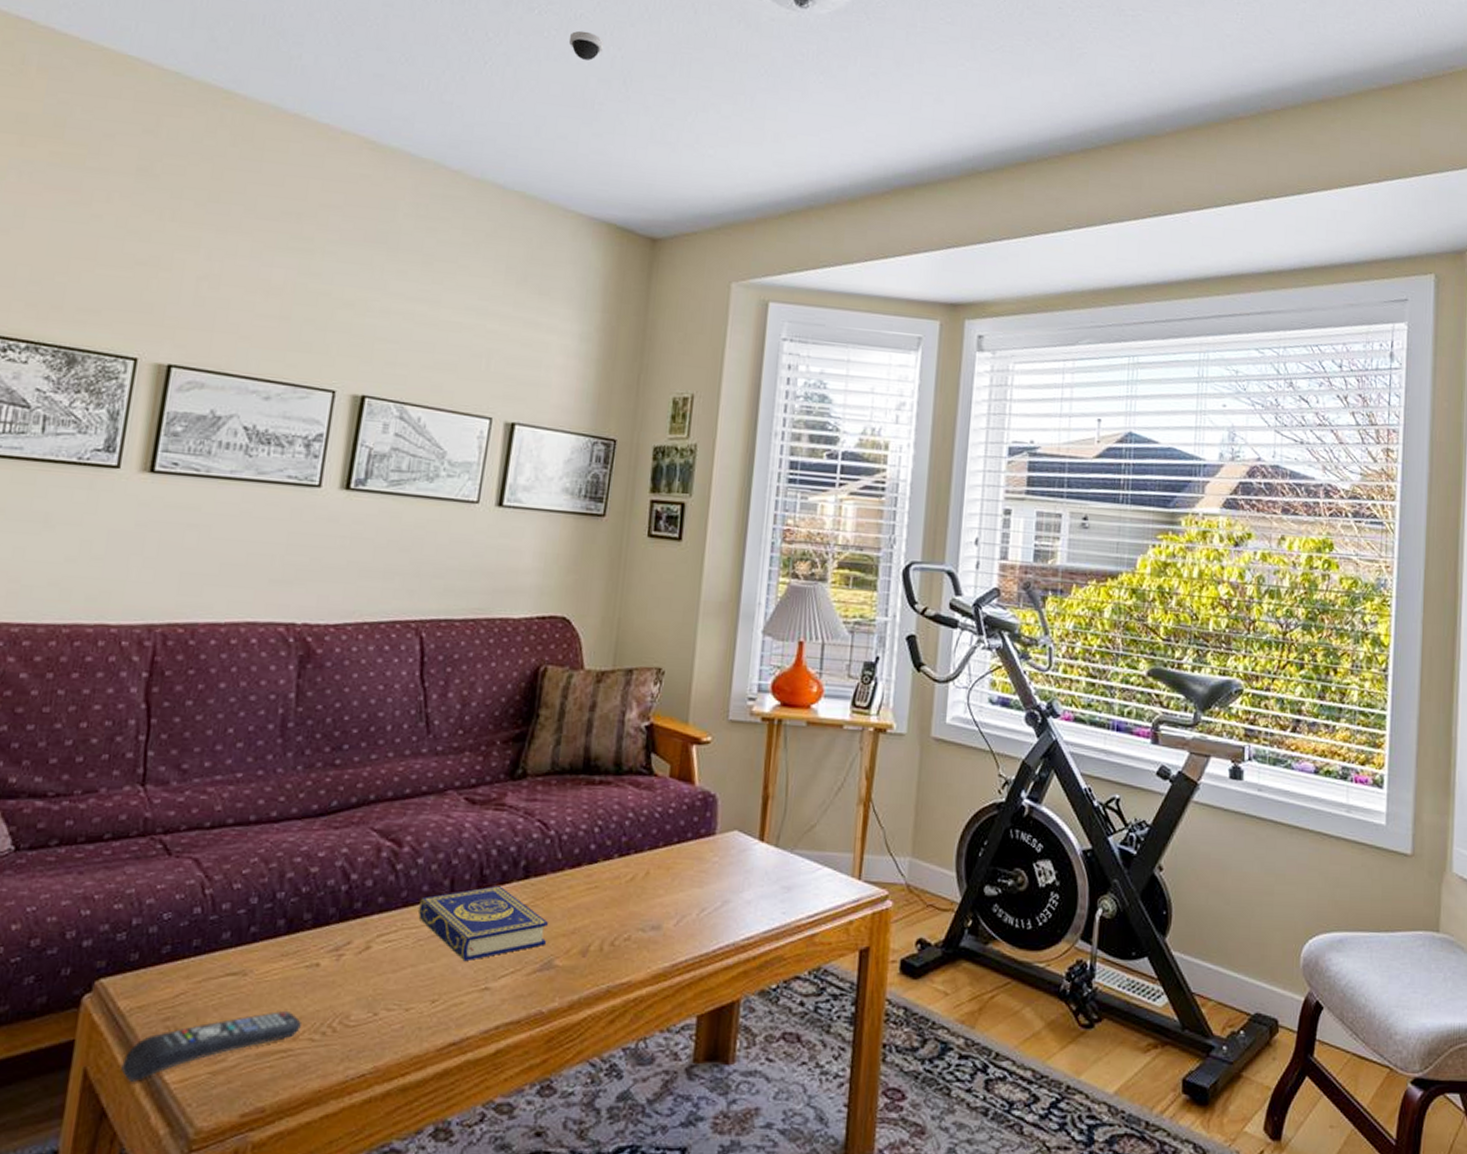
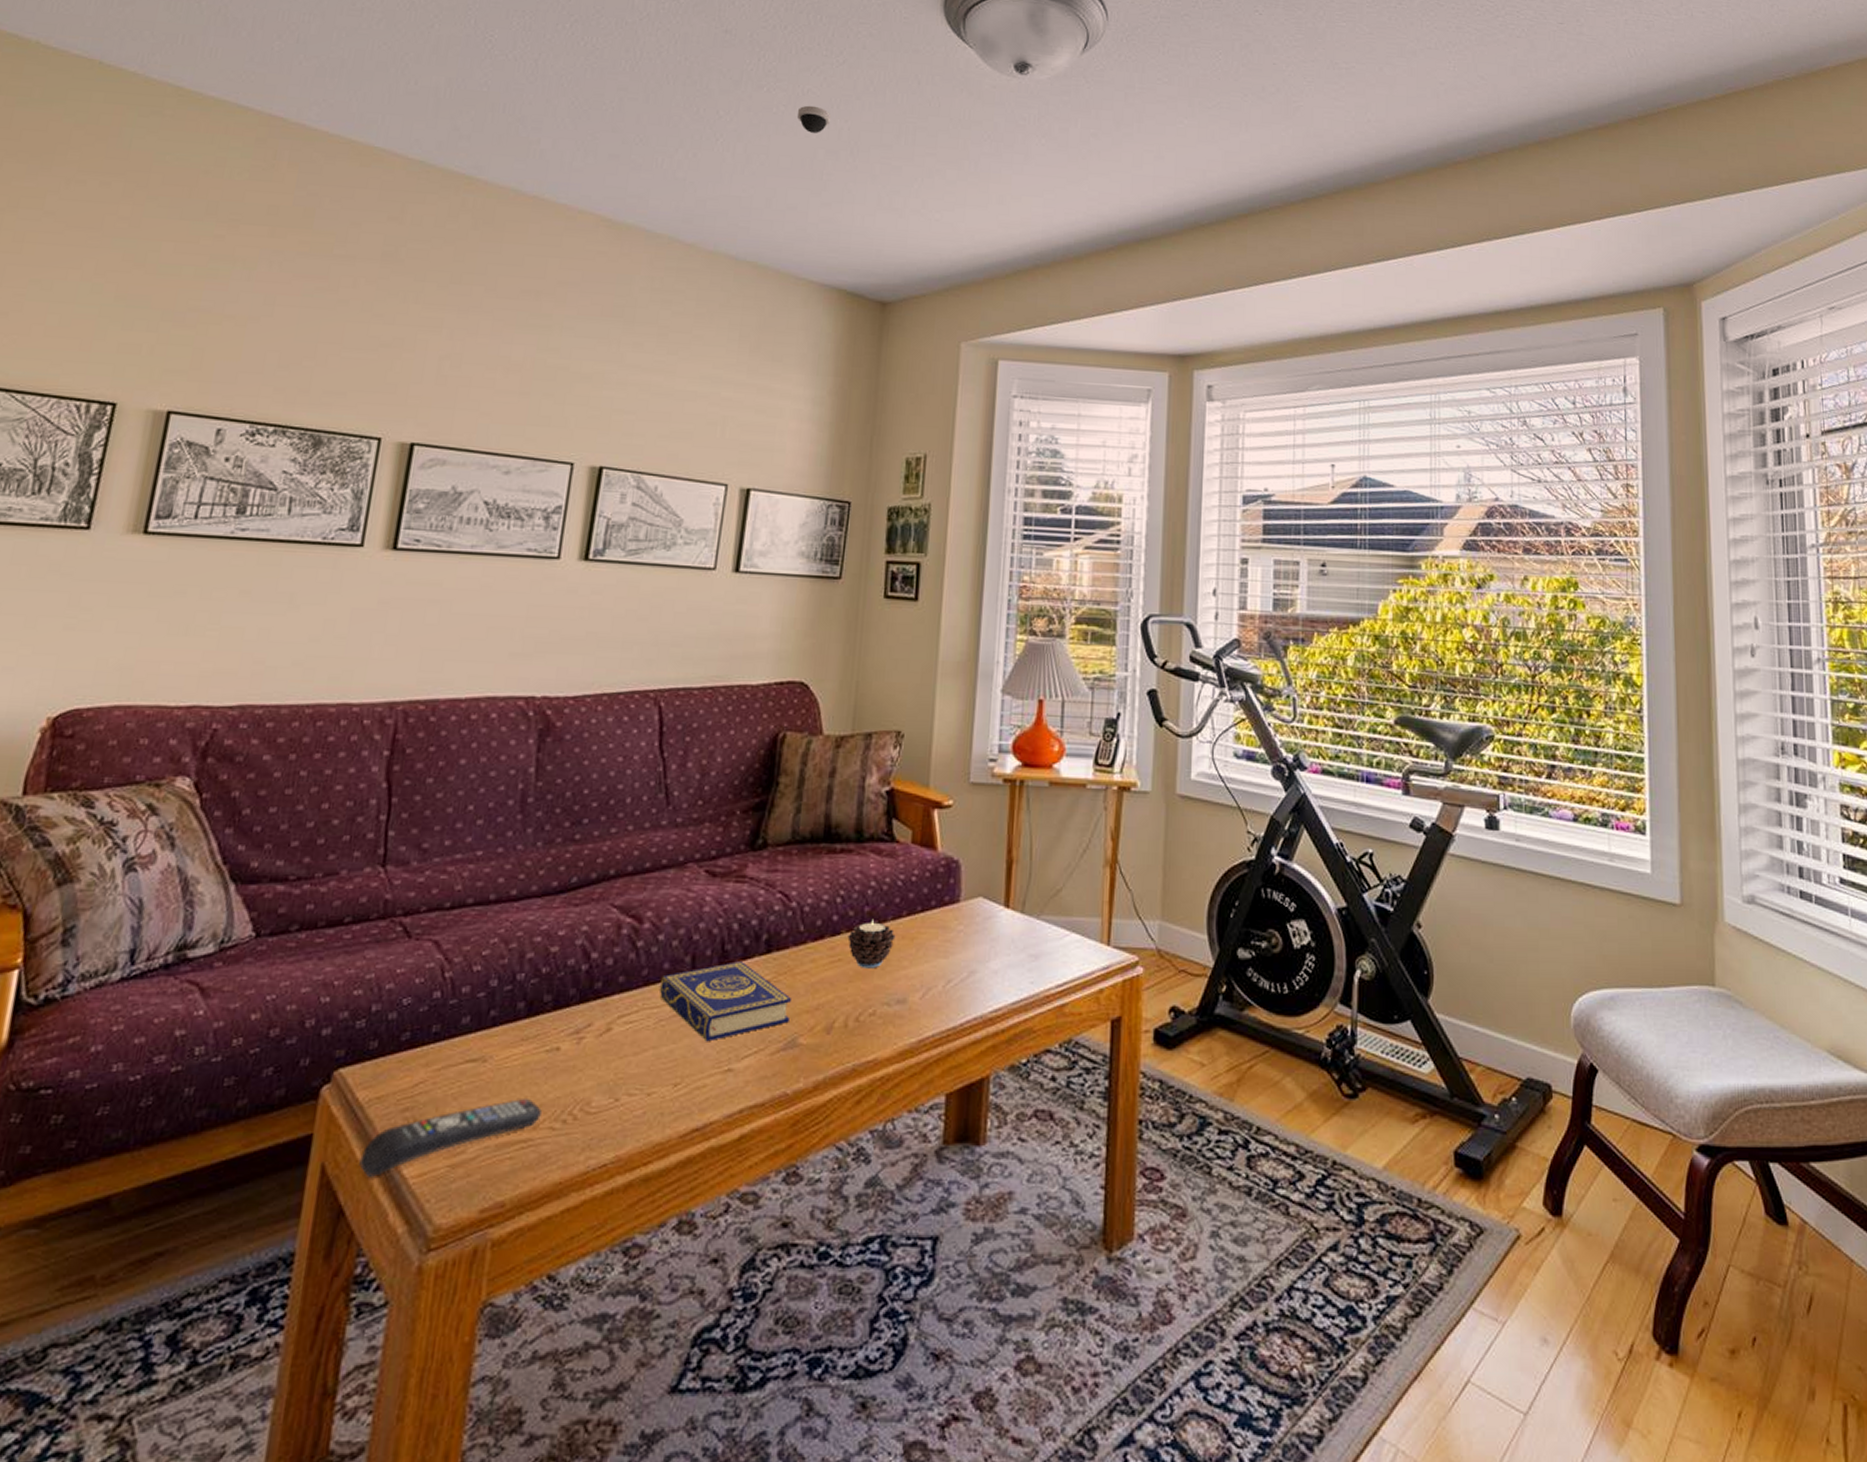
candle: none [604,848,652,896] -> present [847,918,896,969]

